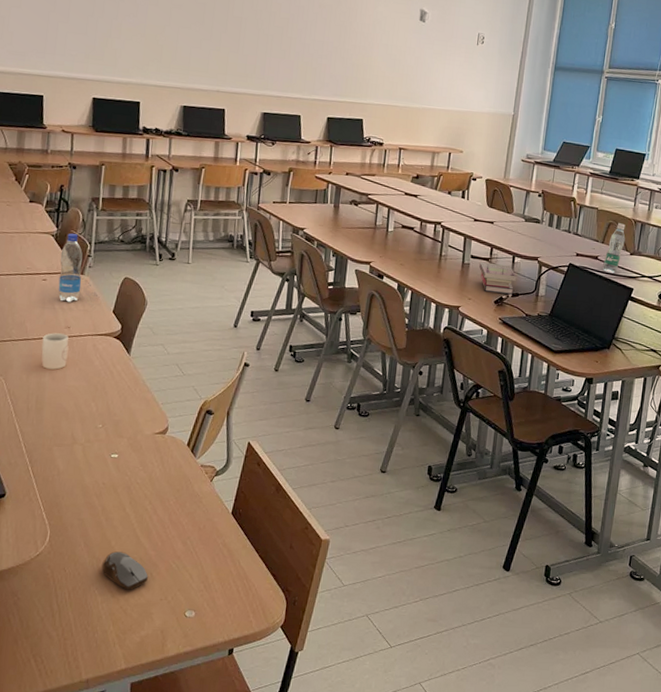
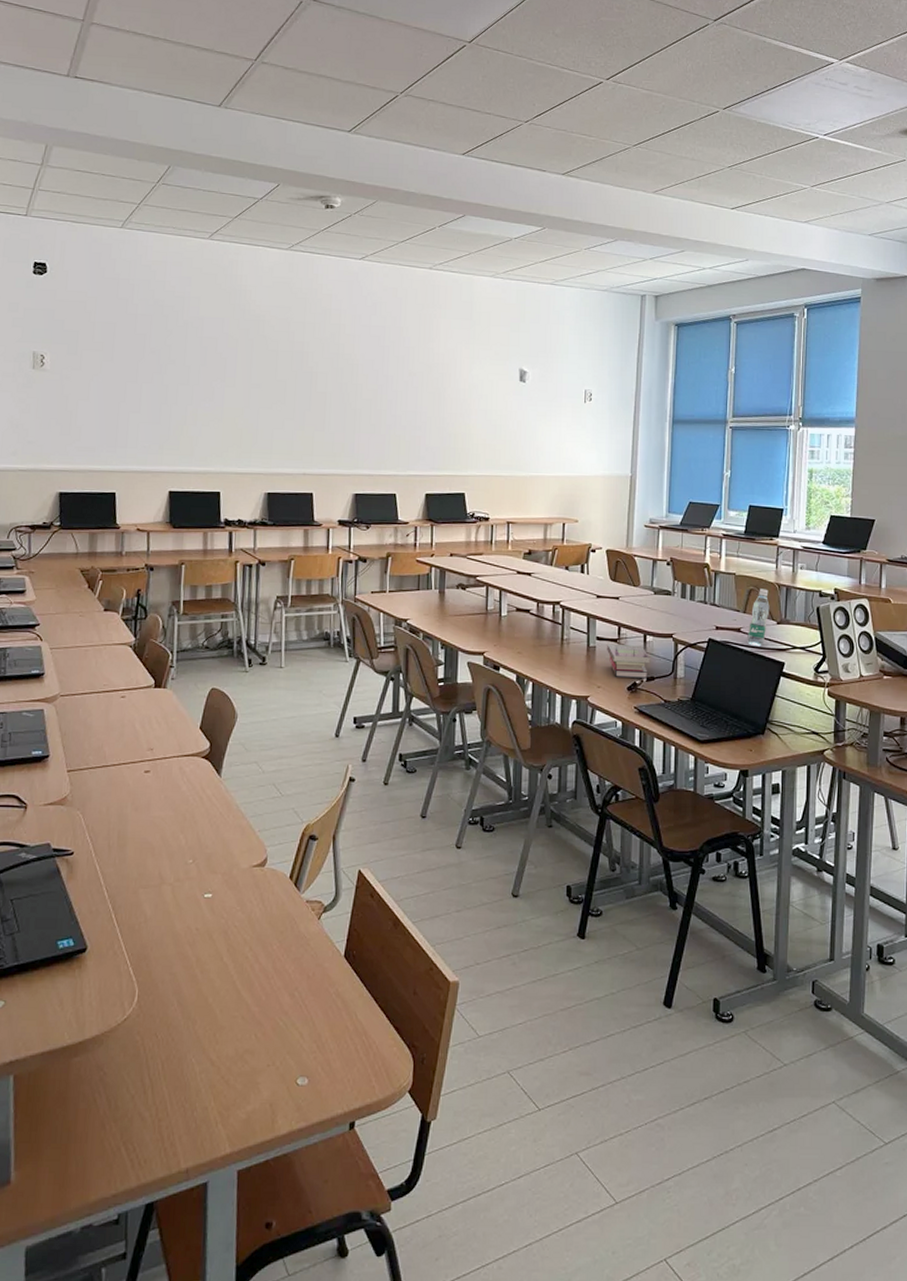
mug: present [41,333,69,370] -> none [121,756,153,799]
bottle: present [58,233,83,302] -> none [138,643,165,720]
computer mouse: present [101,551,149,590] -> none [198,1010,253,1056]

